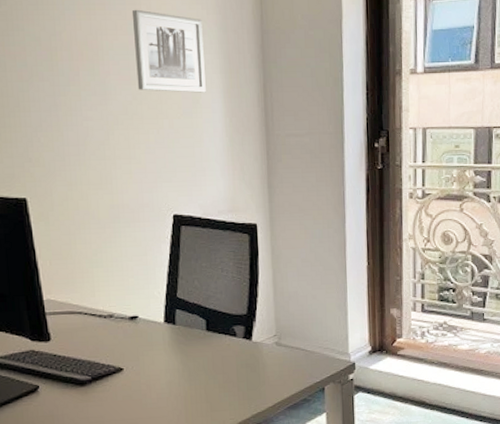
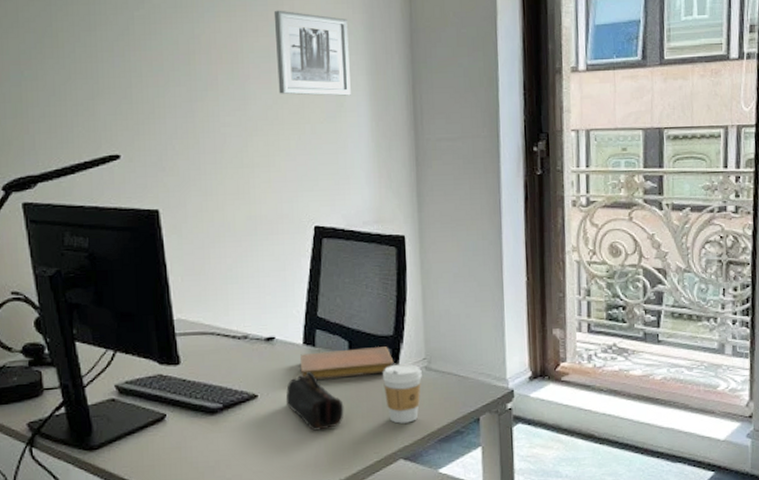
pencil case: none [149,346,203,400] -> present [285,371,344,431]
notebook: none [162,324,248,354] -> present [300,346,394,380]
coffee cup: none [236,340,273,393] -> present [382,363,422,424]

